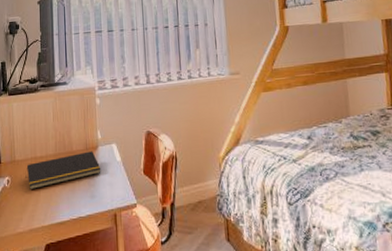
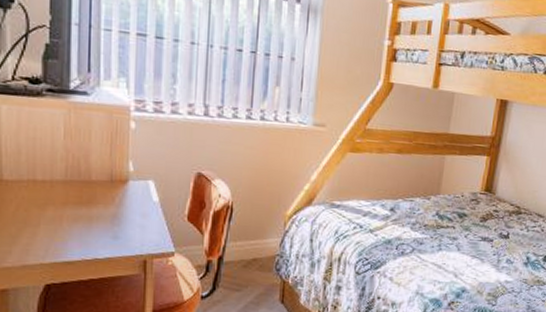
notepad: present [25,151,101,191] -> none [18,184,130,220]

